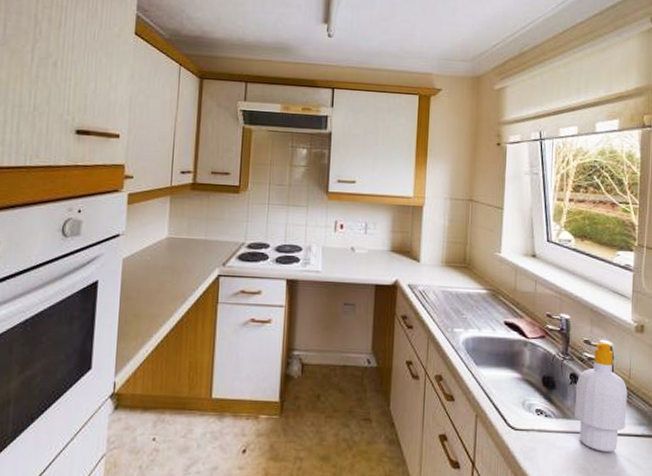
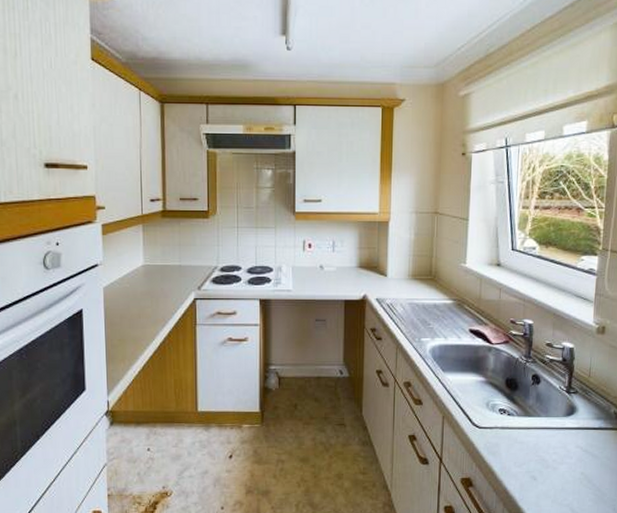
soap bottle: present [574,342,628,452] -> none [536,344,587,444]

